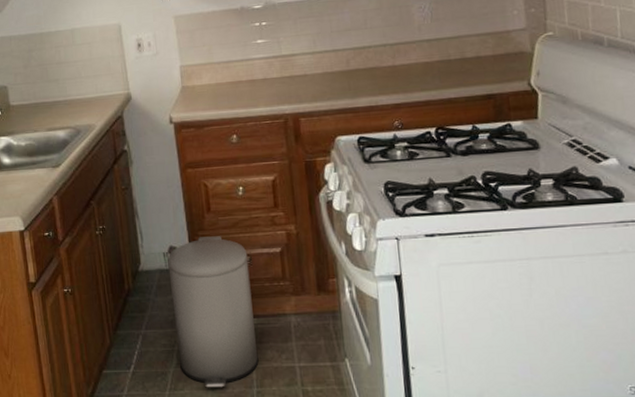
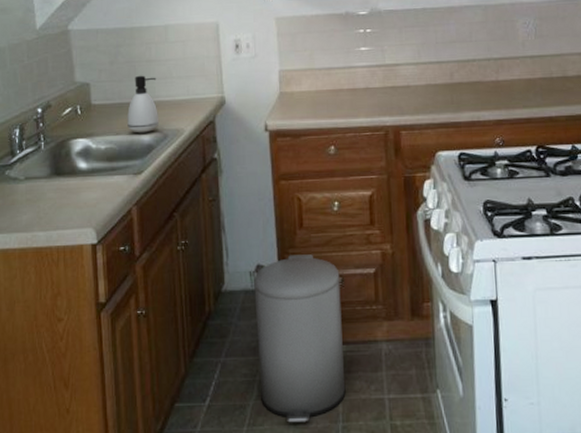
soap dispenser: none [43,76,73,130] -> present [127,75,160,133]

